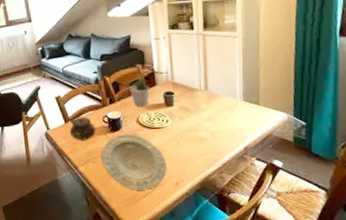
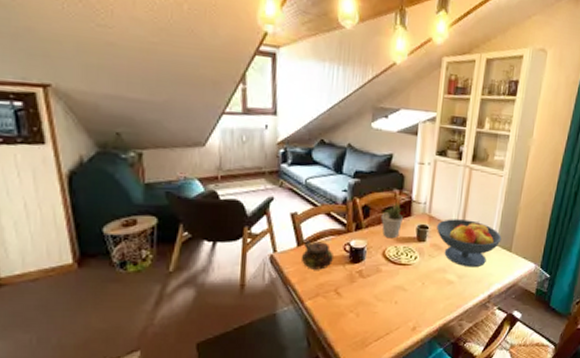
plate: present [100,134,167,191] -> none [333,267,407,333]
fruit bowl: none [182,81,247,124] -> present [437,219,502,268]

